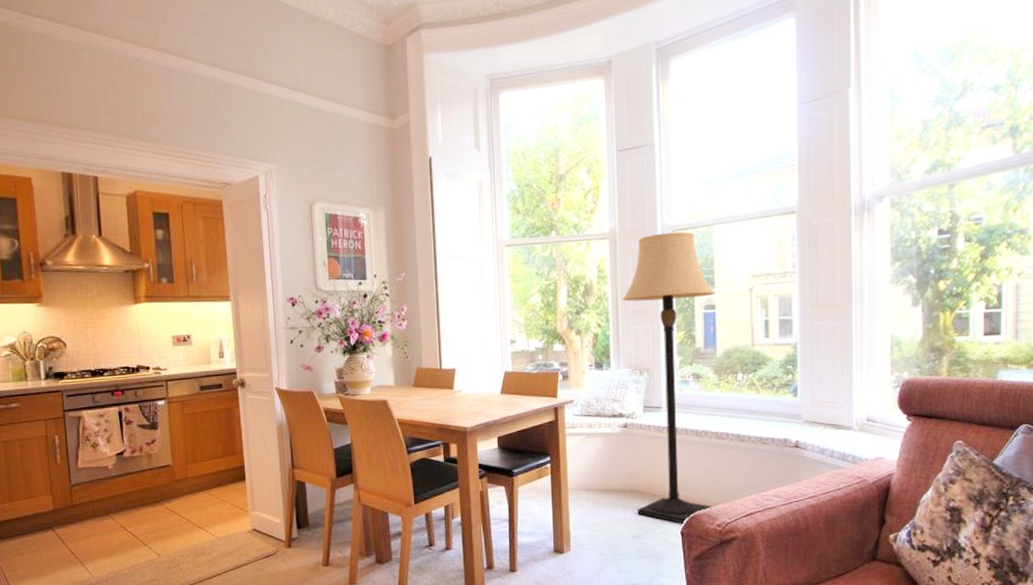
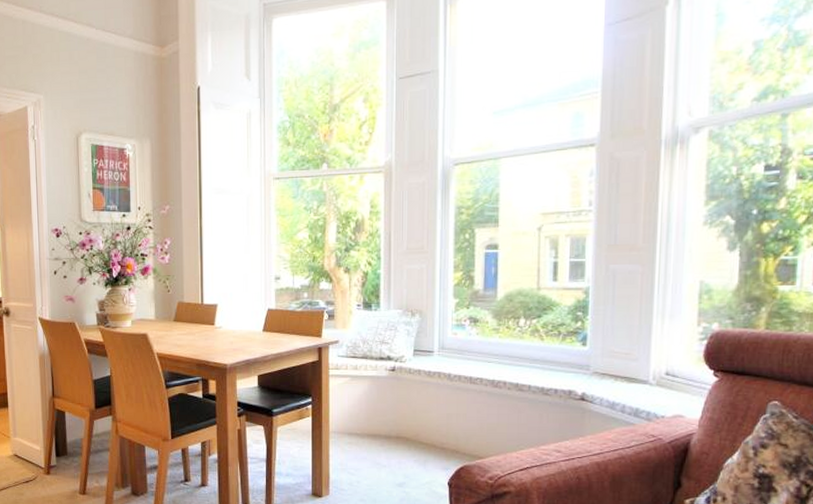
lamp: present [622,232,716,524] -> none [396,166,500,474]

